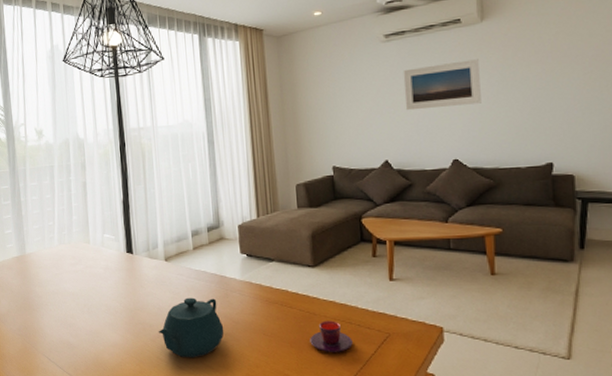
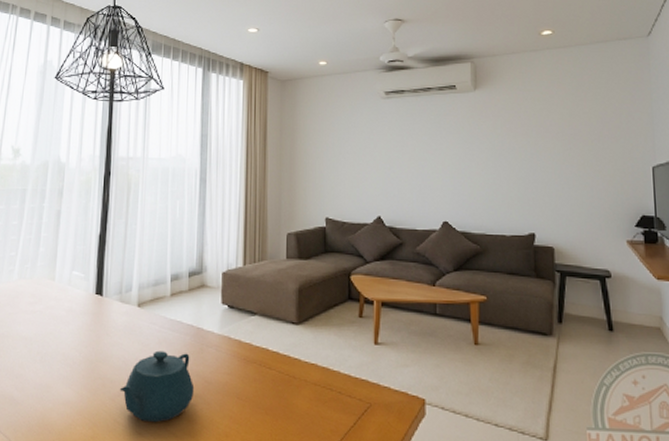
teacup: present [310,321,353,352] -> none [287,385,332,423]
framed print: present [403,59,481,111] -> none [400,125,472,169]

